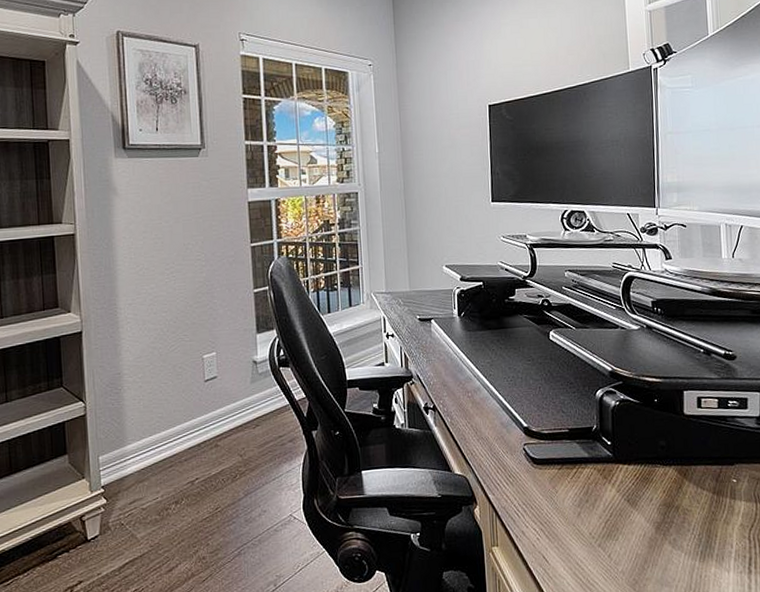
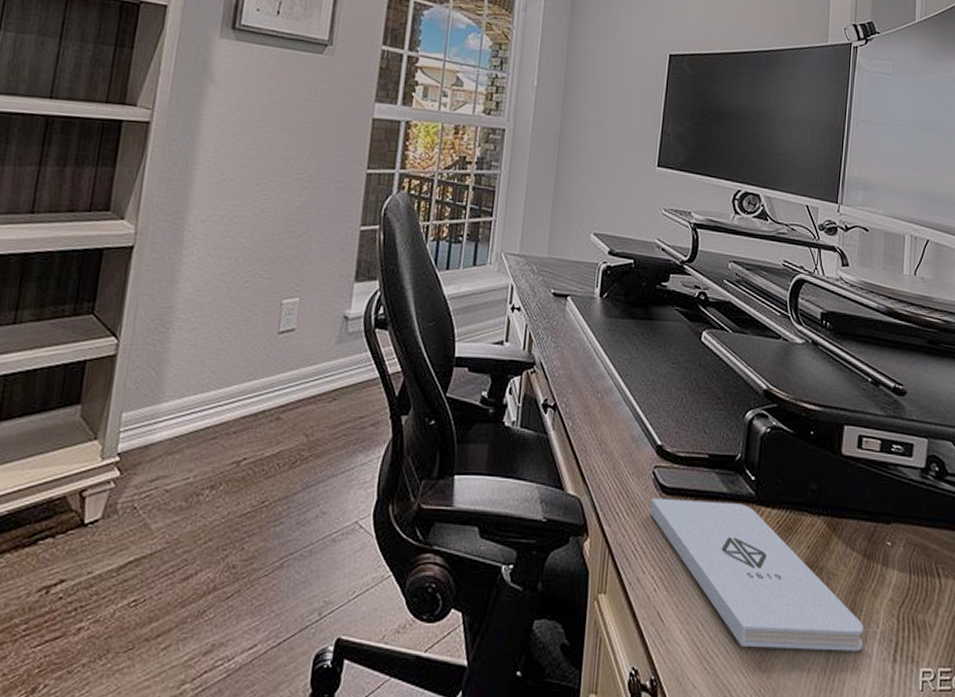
notepad: none [524,464,720,575] -> present [649,498,863,651]

